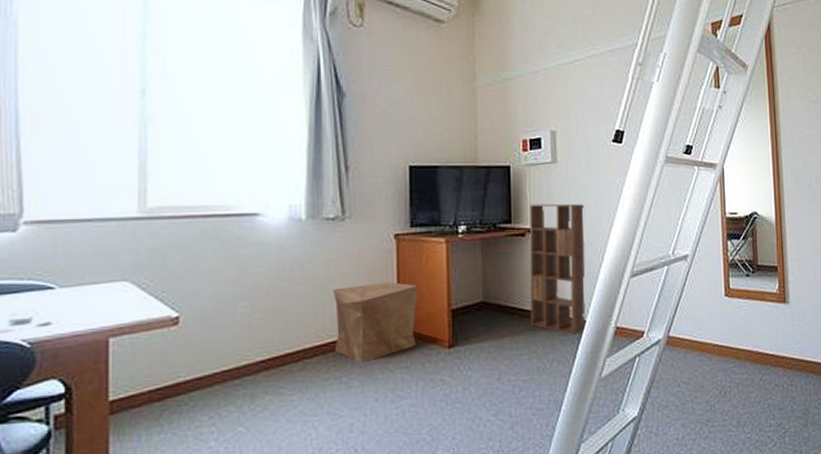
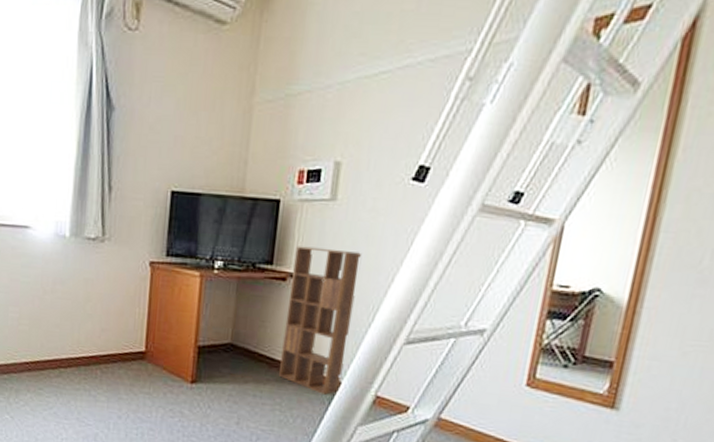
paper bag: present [332,282,418,363] -> none [87,307,168,381]

